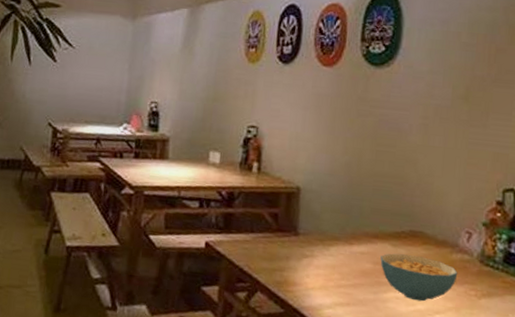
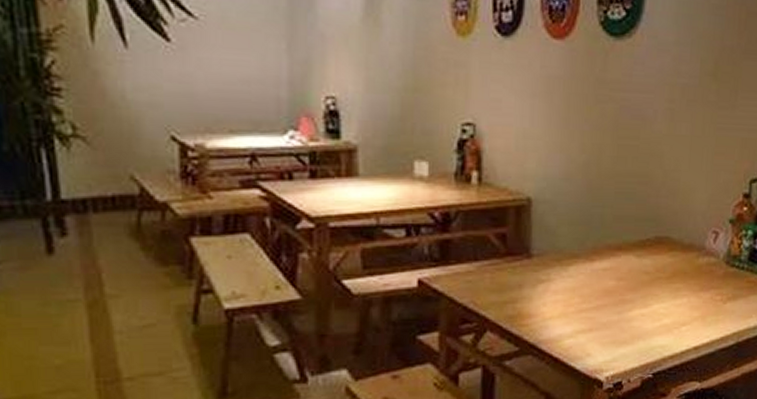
cereal bowl: present [380,253,458,302] -> none [624,265,704,315]

